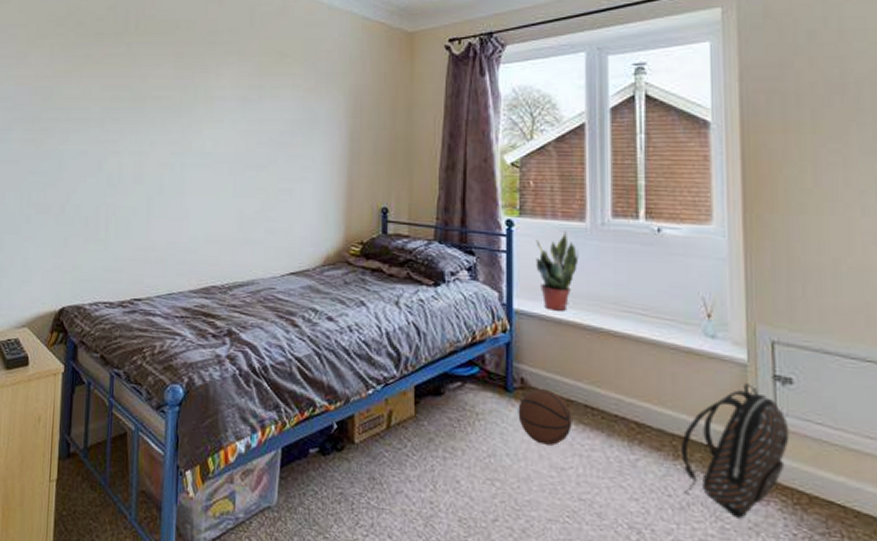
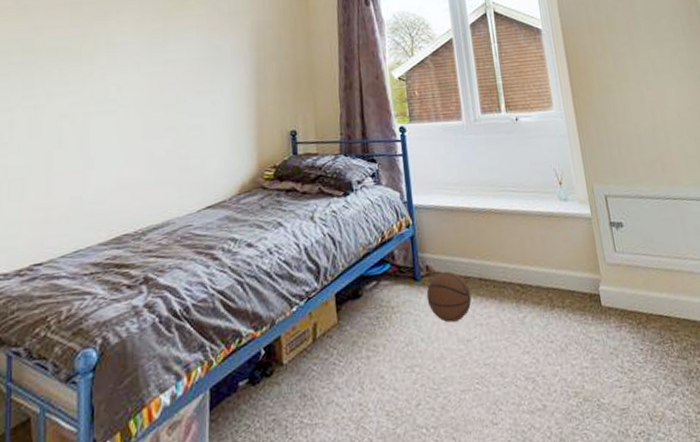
potted plant: present [536,230,579,311] -> none [425,130,461,201]
backpack: present [681,383,790,518] -> none [554,233,627,347]

